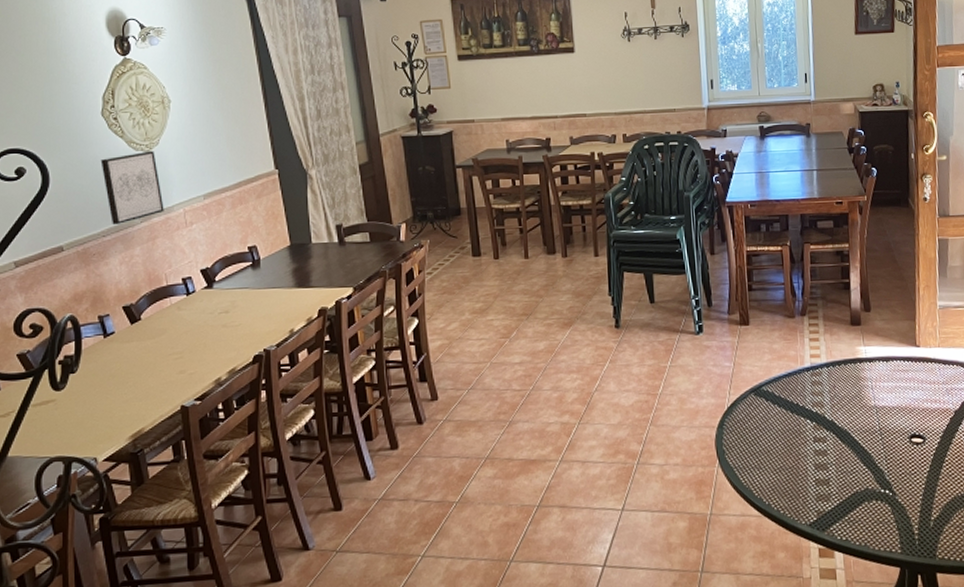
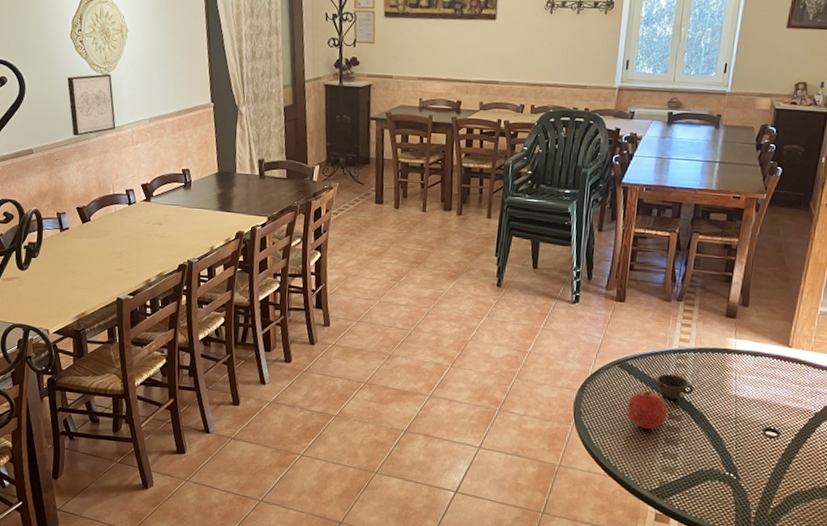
fruit: none [770,416,812,458] -> present [627,391,668,430]
cup: none [793,393,833,422] -> present [655,374,693,400]

